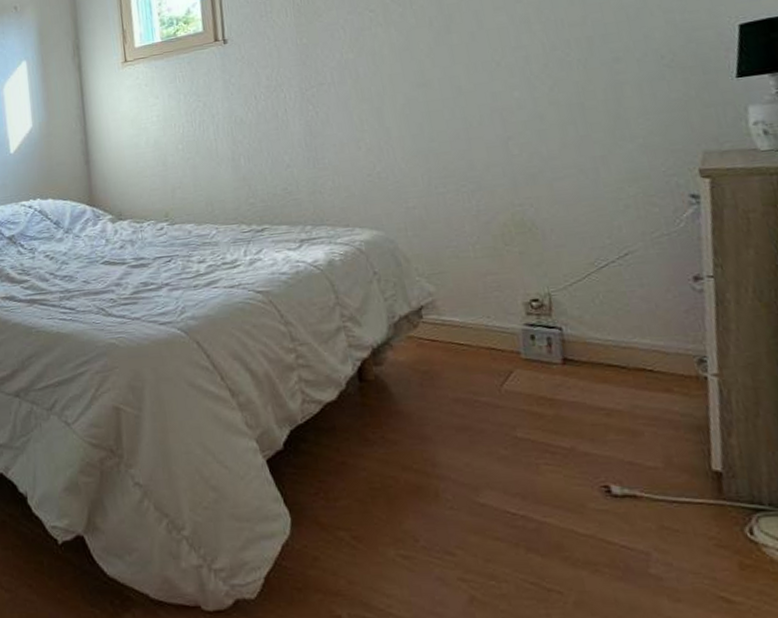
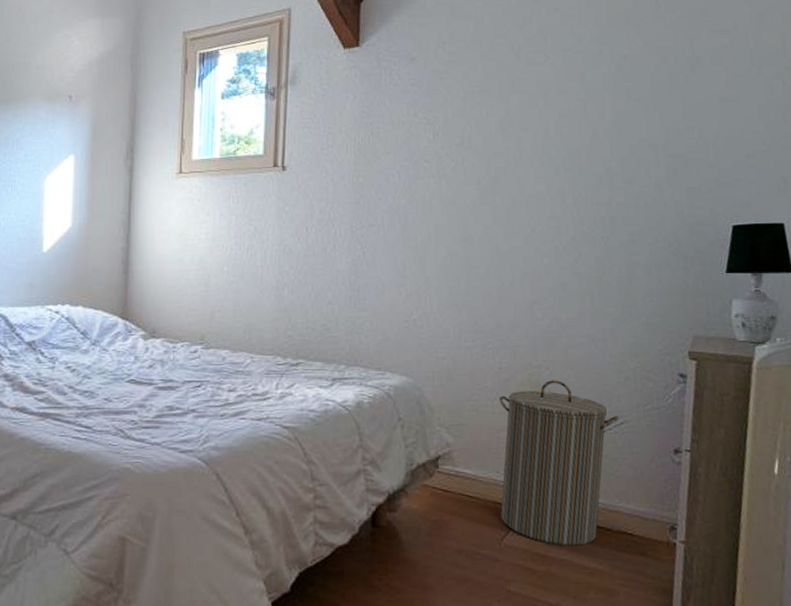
laundry hamper: none [480,216,623,388] -> present [499,380,620,546]

